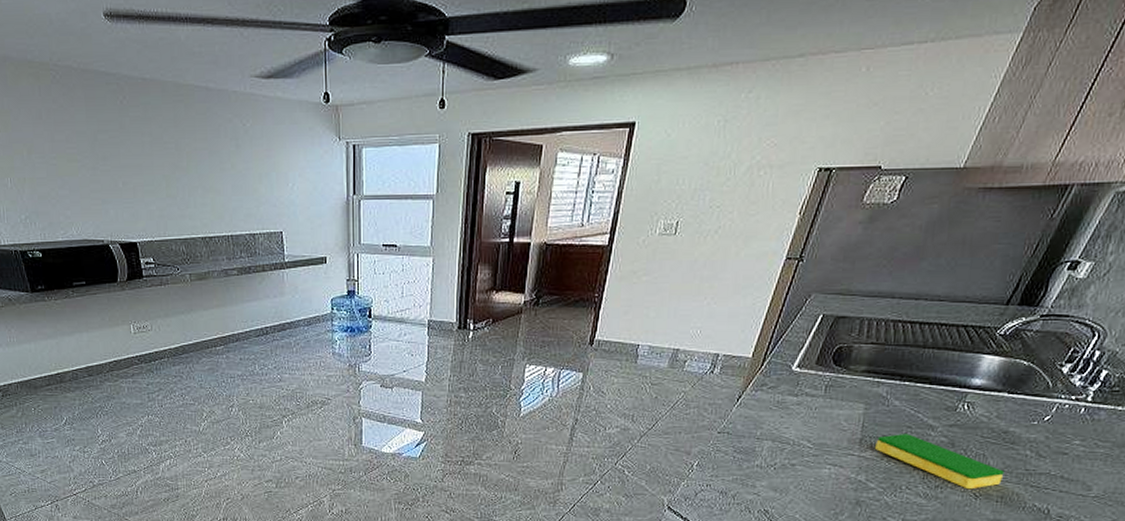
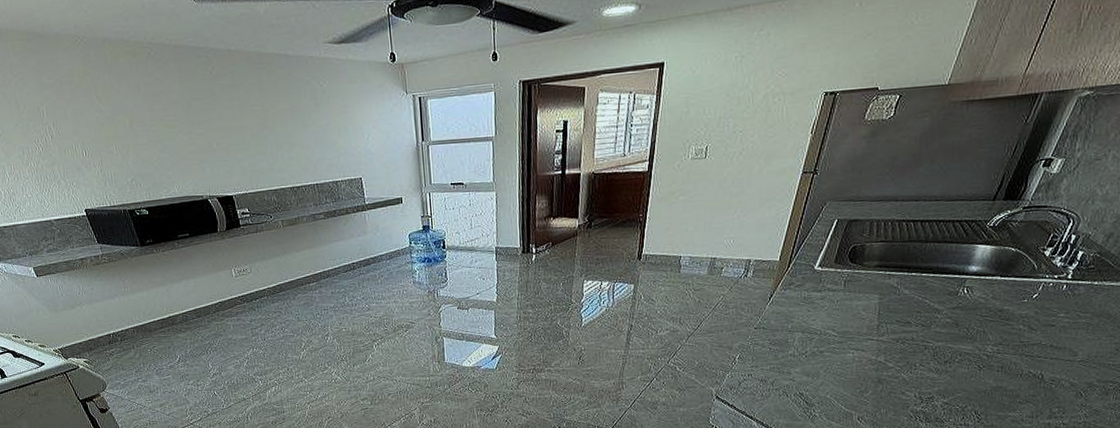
dish sponge: present [875,434,1005,490] -> none [891,318,1003,363]

